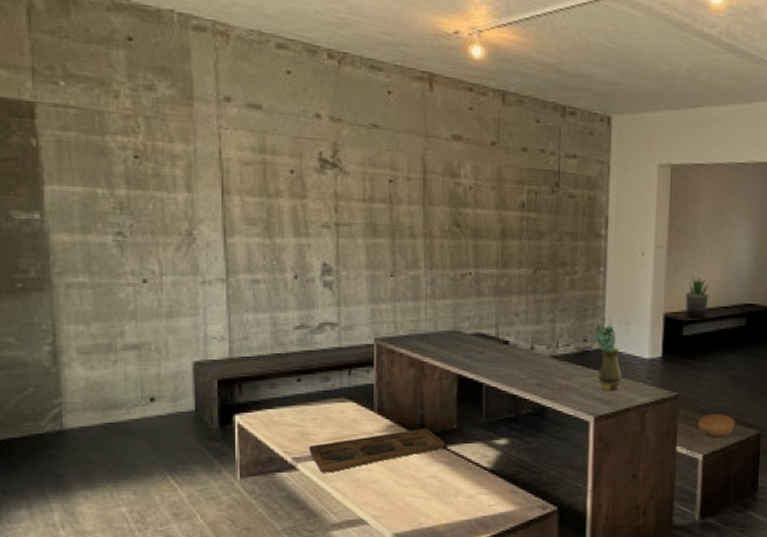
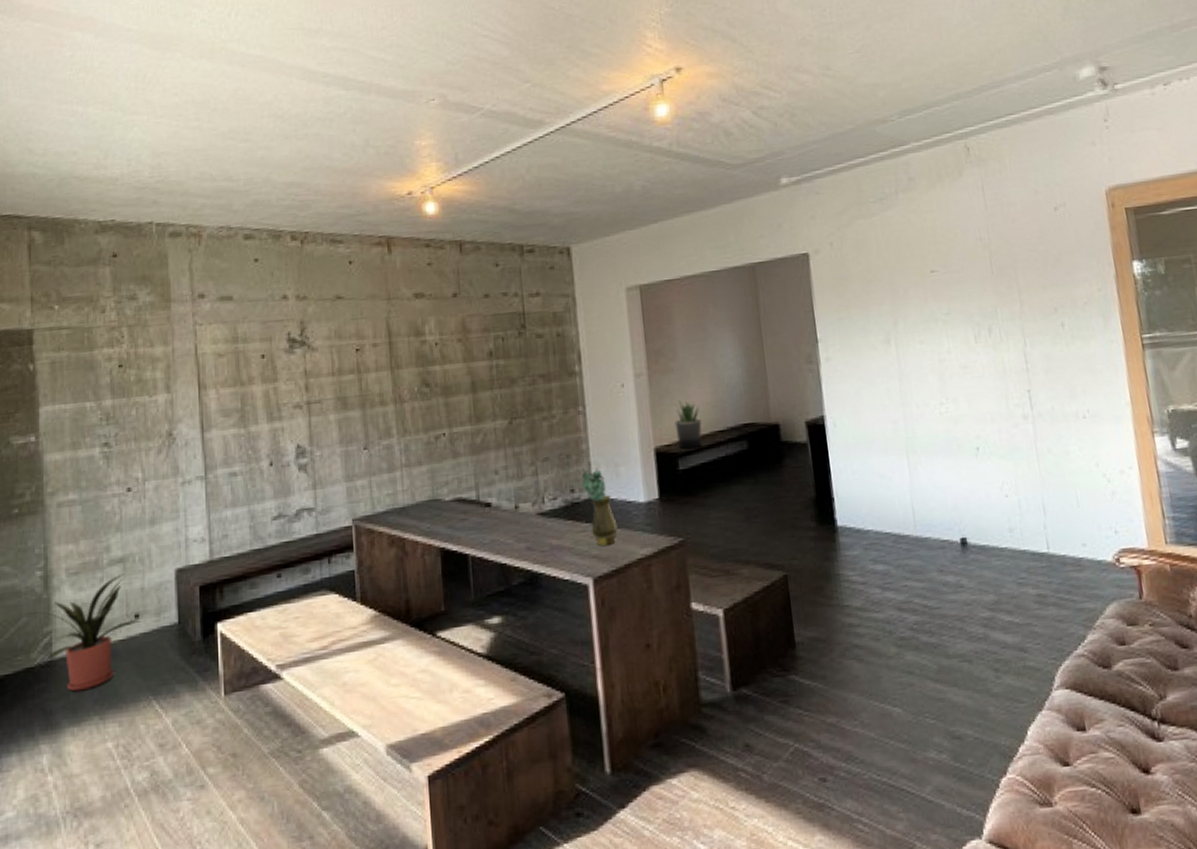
house plant: none [32,359,158,460] -> present [25,573,142,692]
decorative tray: present [309,428,445,473] -> none [293,614,434,680]
bowl: present [698,414,736,438] -> none [712,557,755,588]

